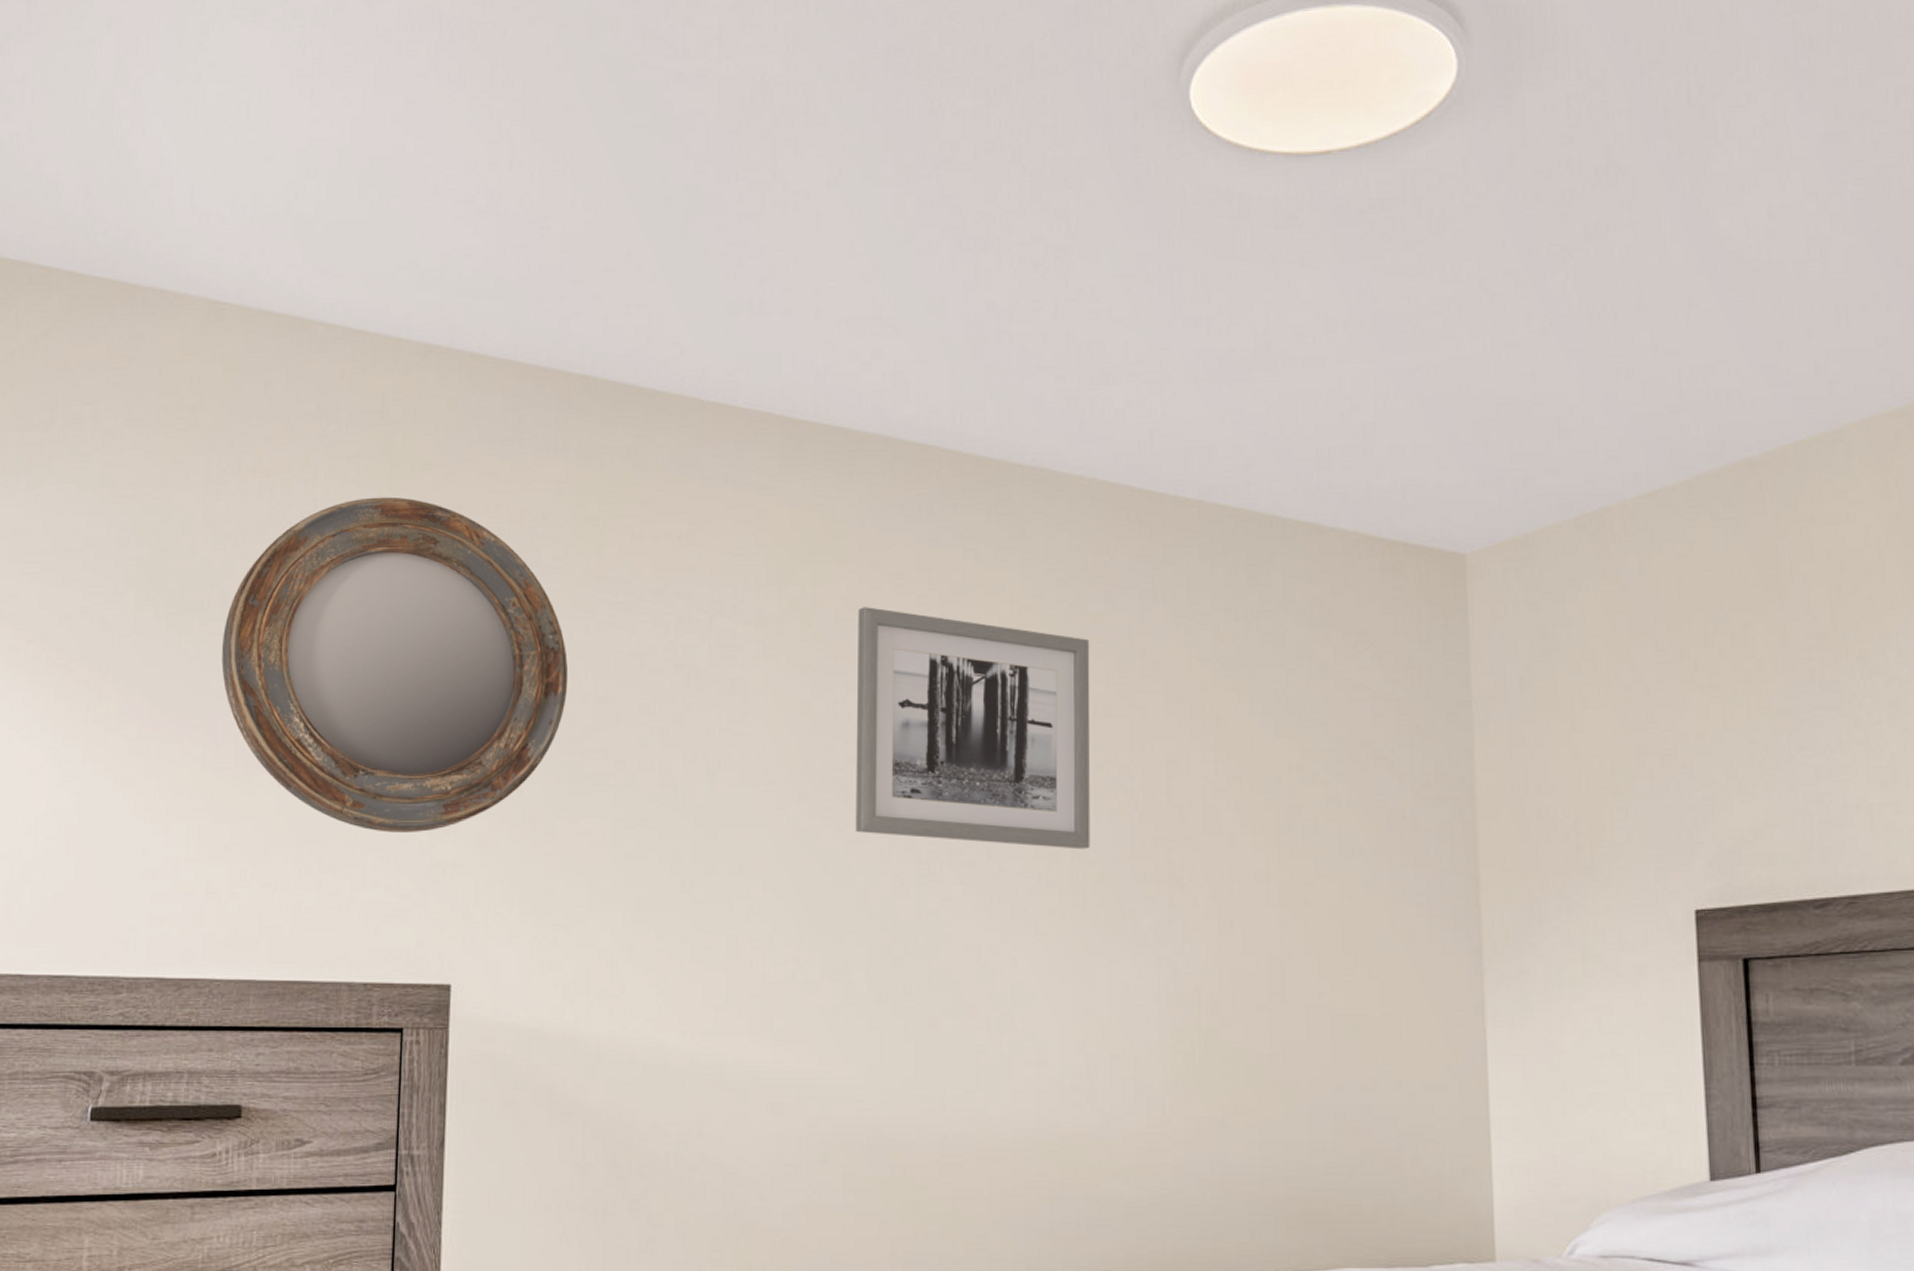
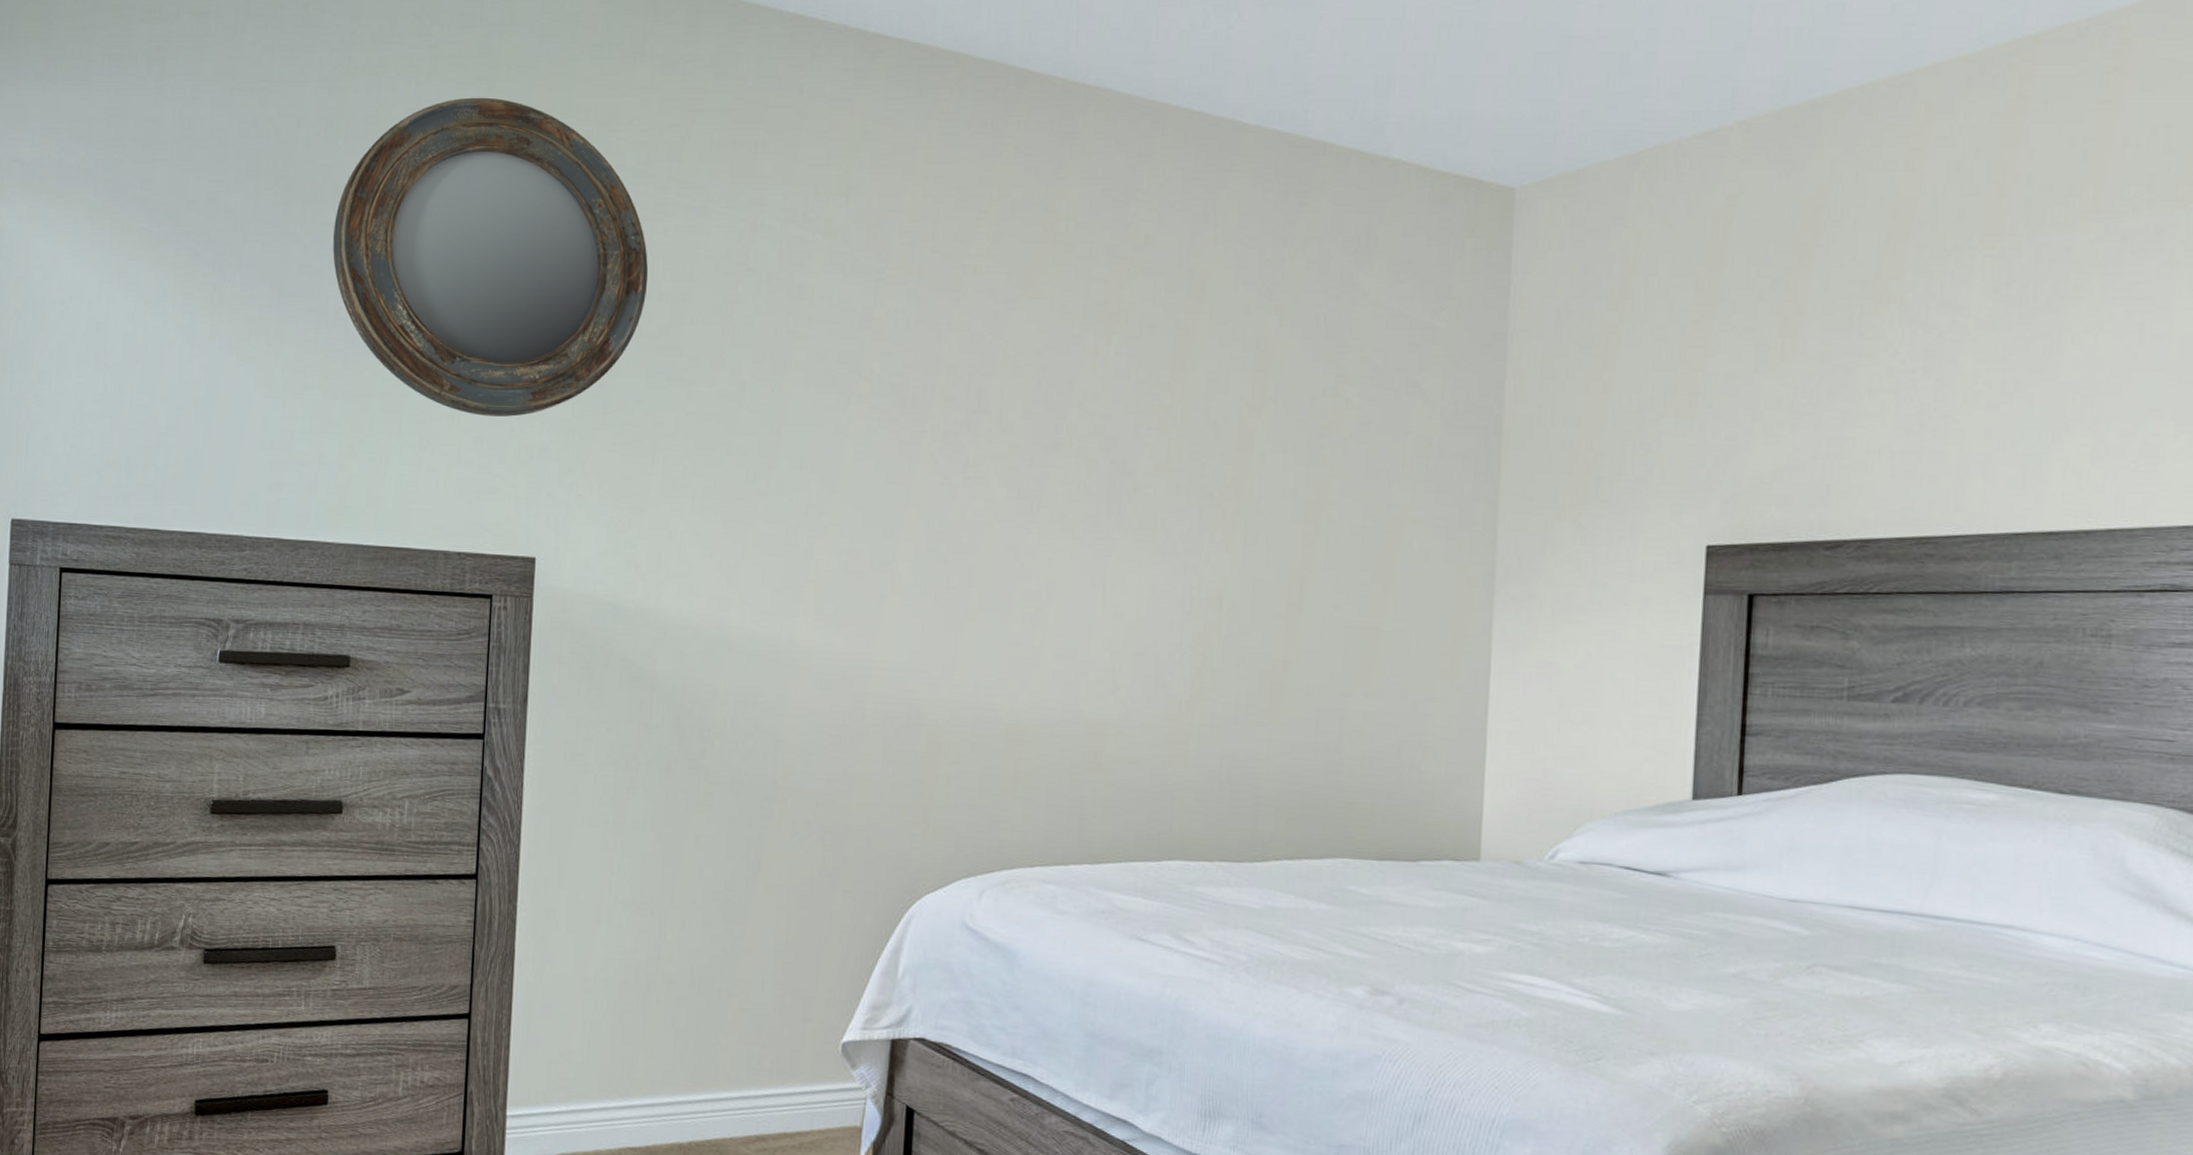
wall art: present [855,607,1091,850] -> none [909,220,1141,461]

